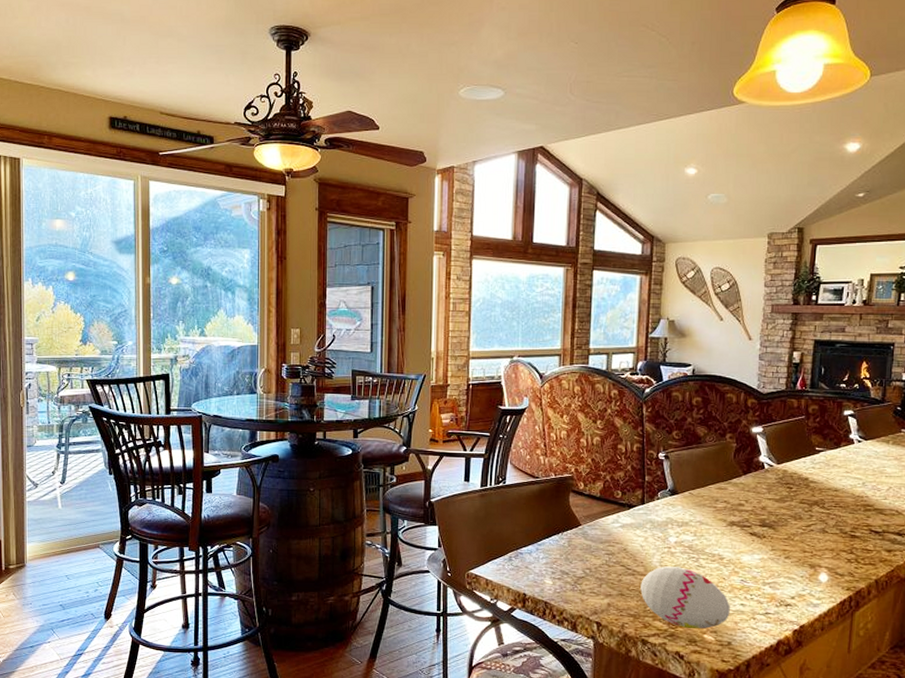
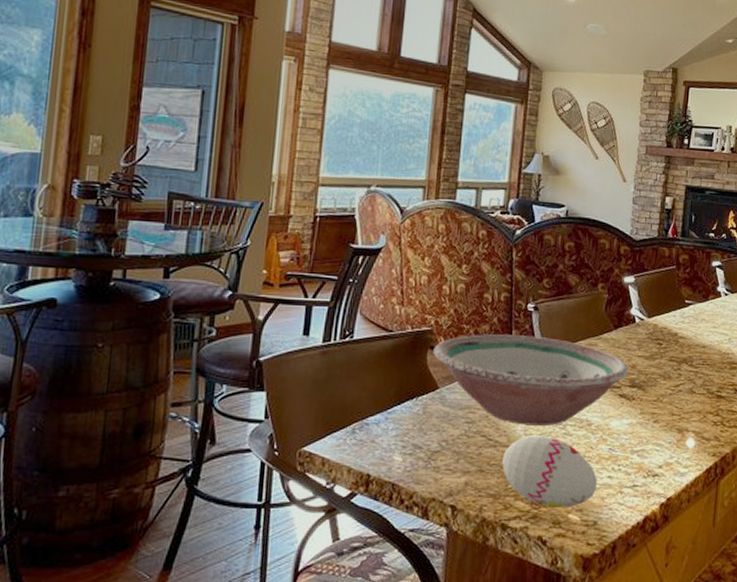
bowl: none [575,479,759,559] -> present [433,334,629,426]

